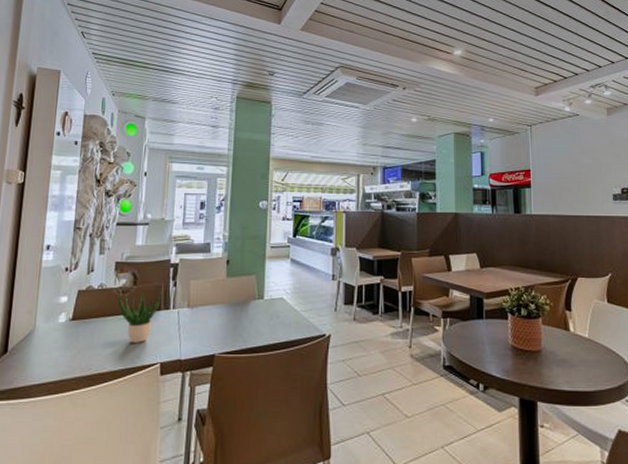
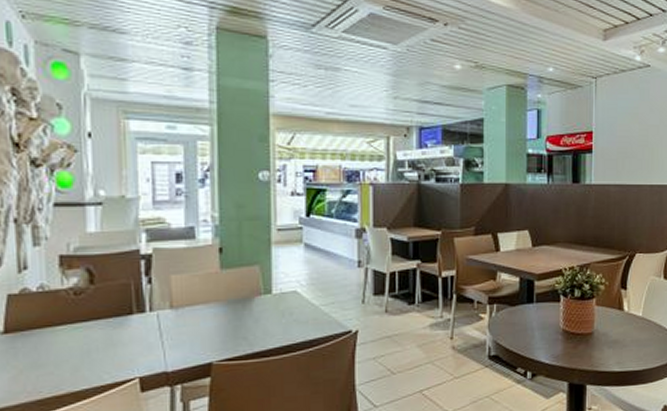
potted plant: present [118,289,162,343] -> none [69,290,132,356]

